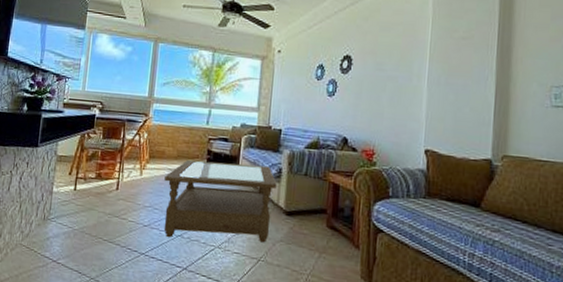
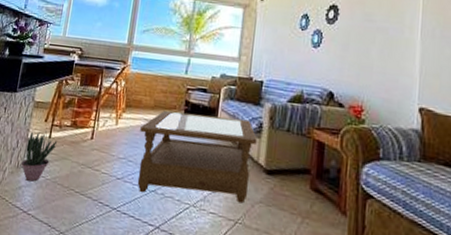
potted plant: none [47,183,83,233] -> present [21,130,58,182]

